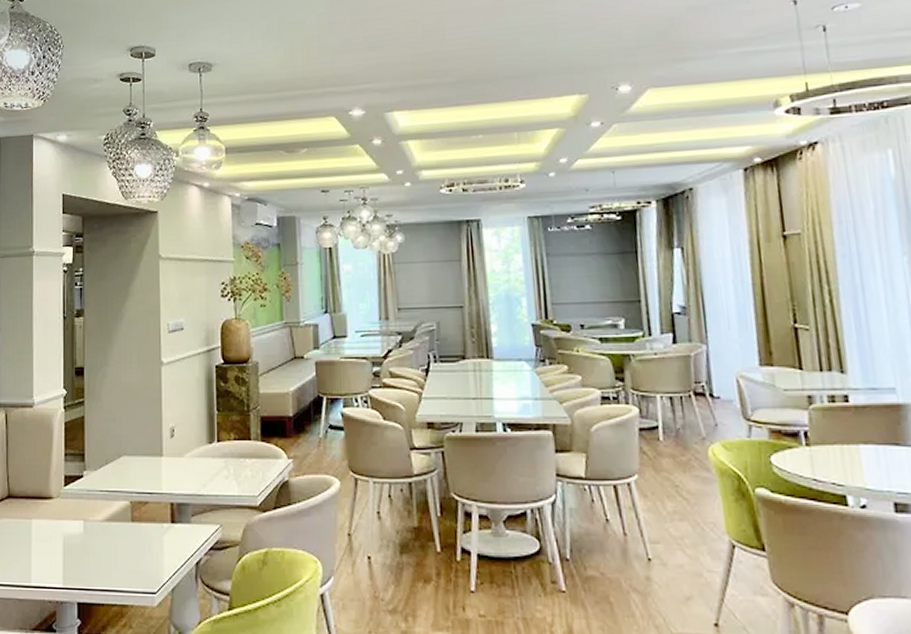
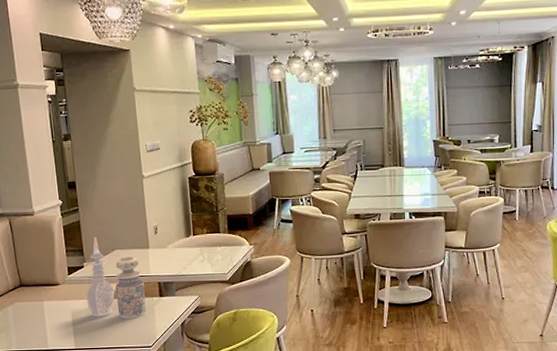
decorative vase: none [83,438,154,551] -> present [86,237,146,319]

